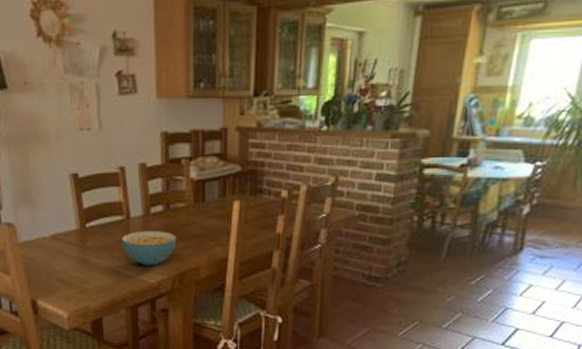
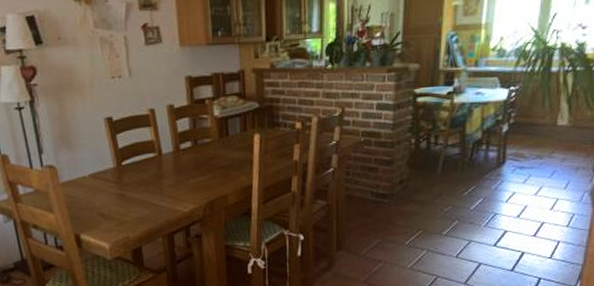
cereal bowl: present [120,230,177,267] -> none [154,164,205,197]

